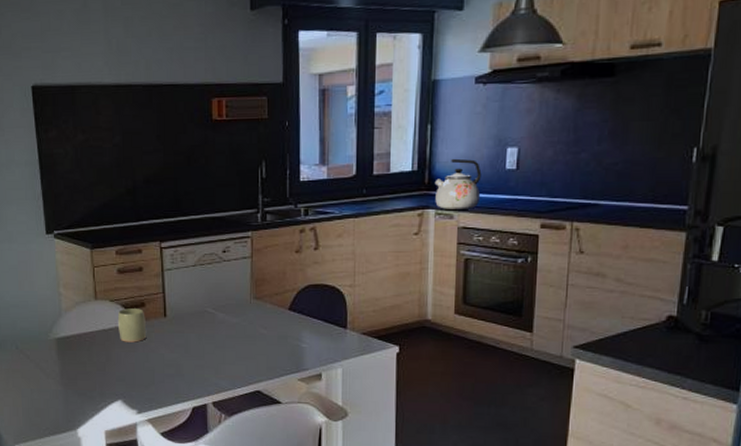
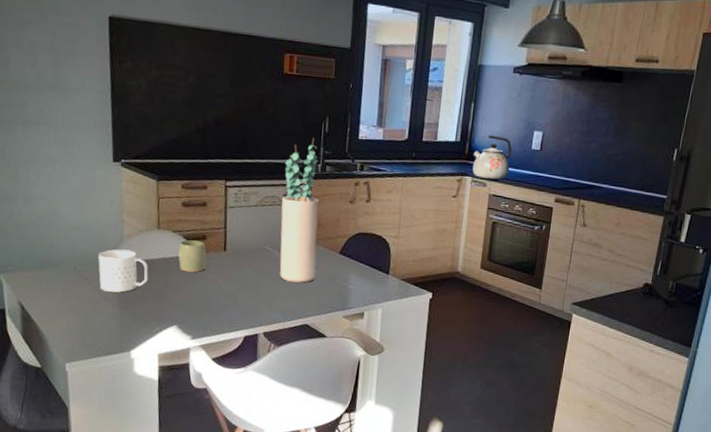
mug: none [38,323,90,370] -> present [98,249,149,293]
vase: none [220,185,264,345] -> present [279,138,319,283]

